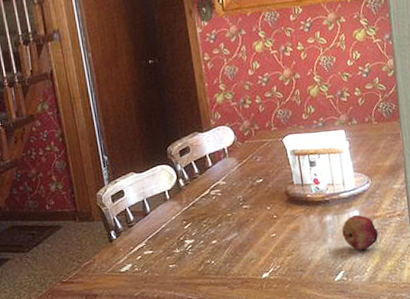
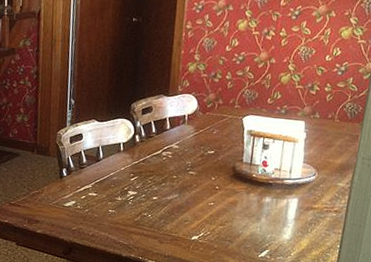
fruit: present [342,214,379,250] -> none [276,202,311,236]

